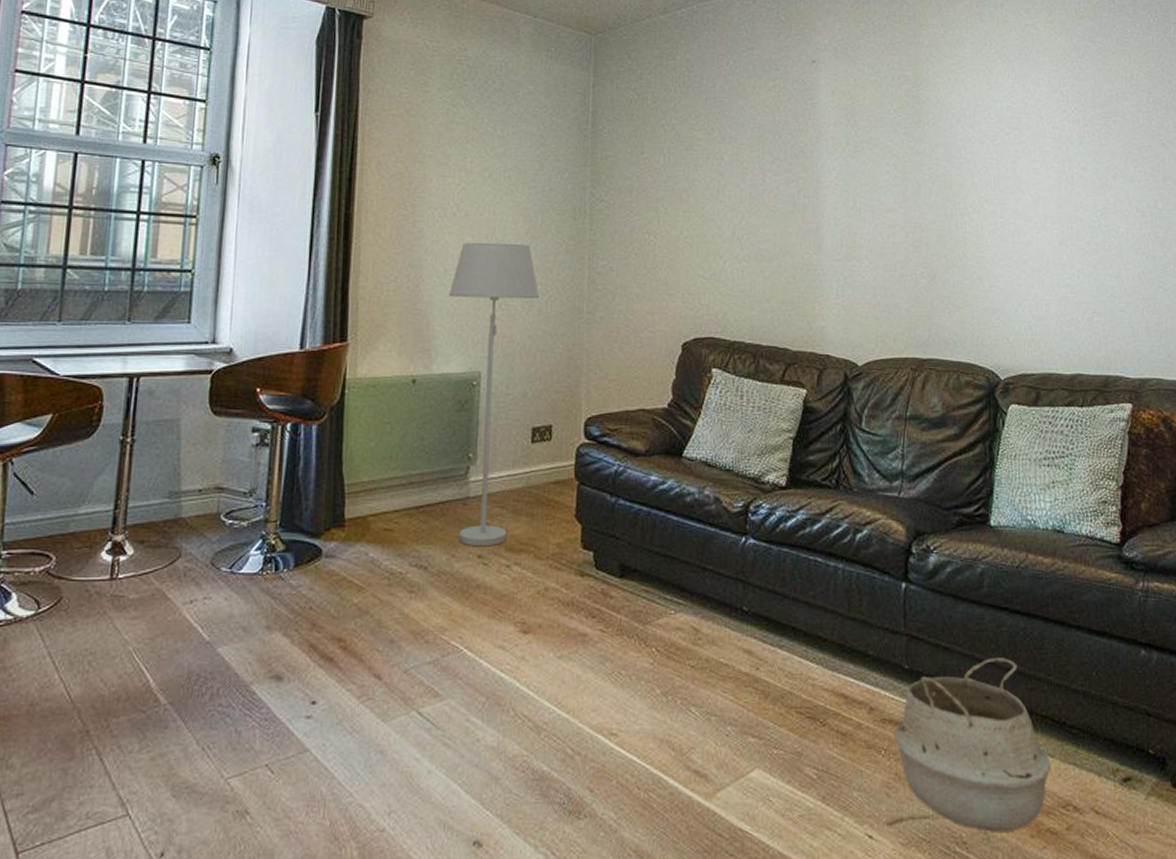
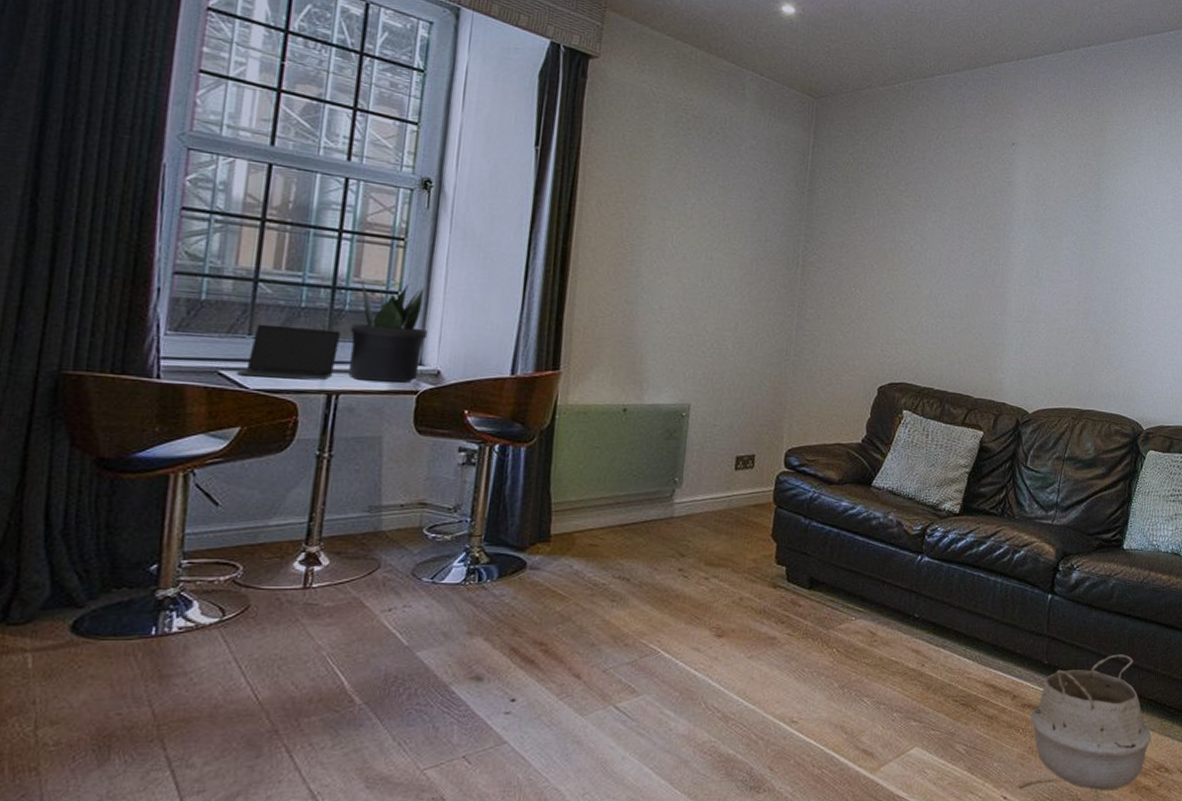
laptop: none [48,310,141,364] -> present [236,324,341,381]
planter: none [147,258,220,364] -> present [347,278,428,384]
floor lamp: present [448,242,539,547] -> none [661,284,750,562]

